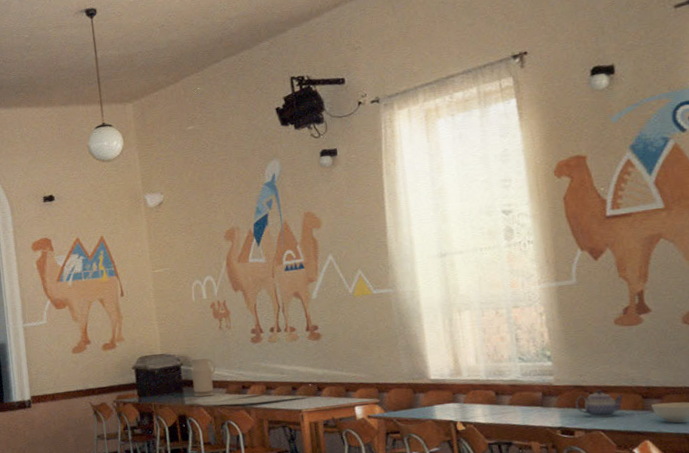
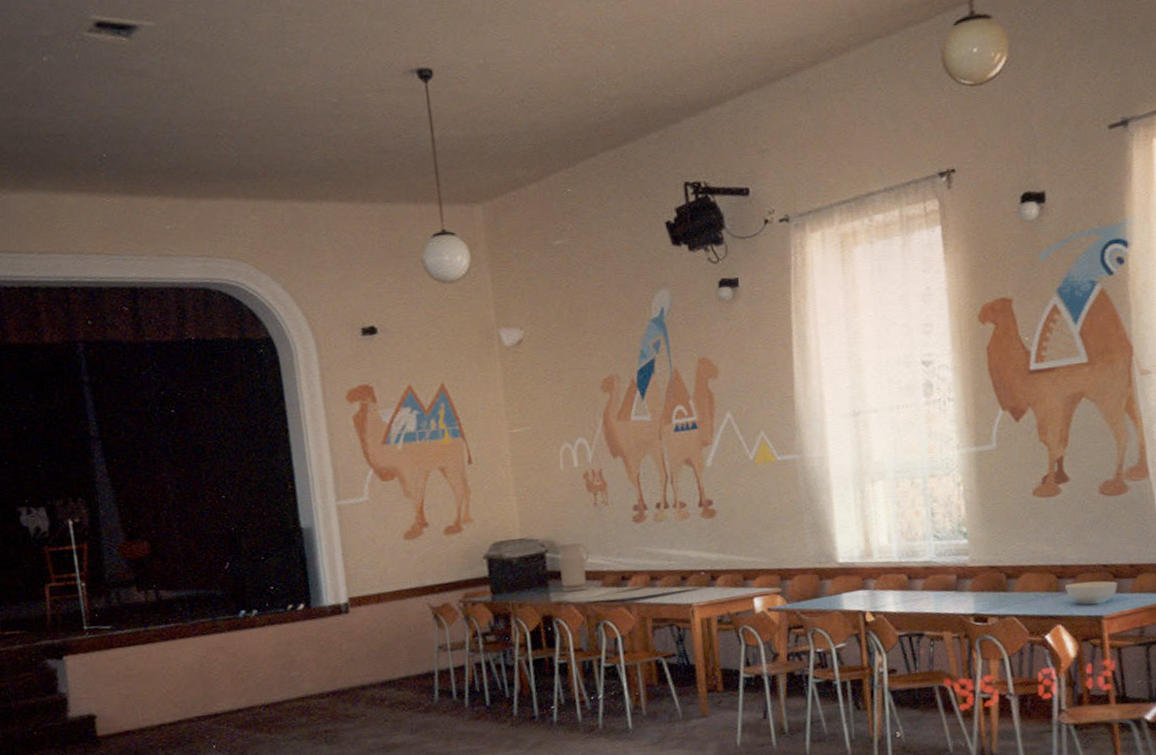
teapot: present [575,389,623,418] -> none [990,569,1038,602]

